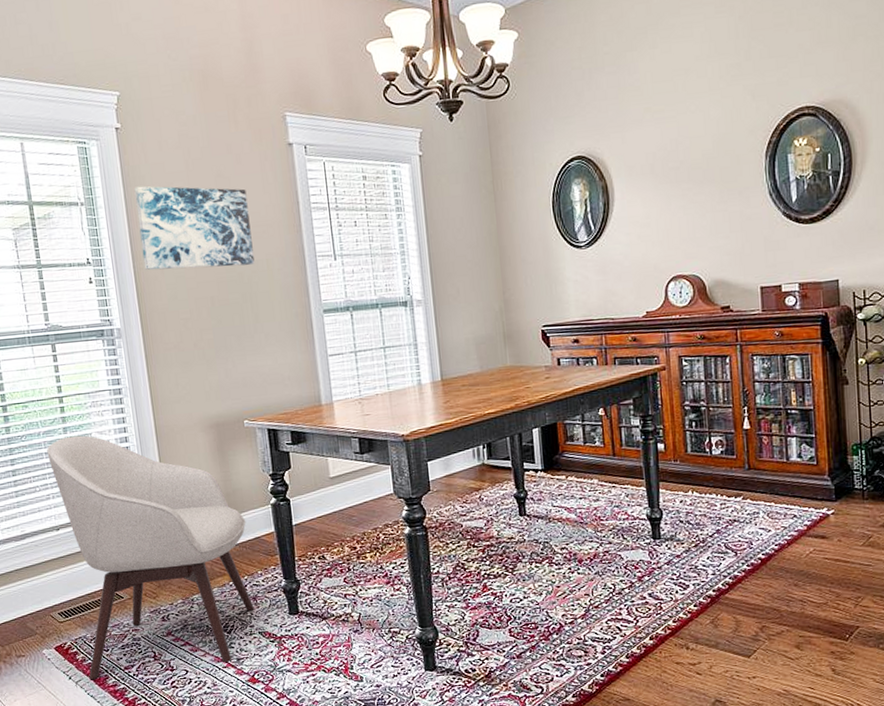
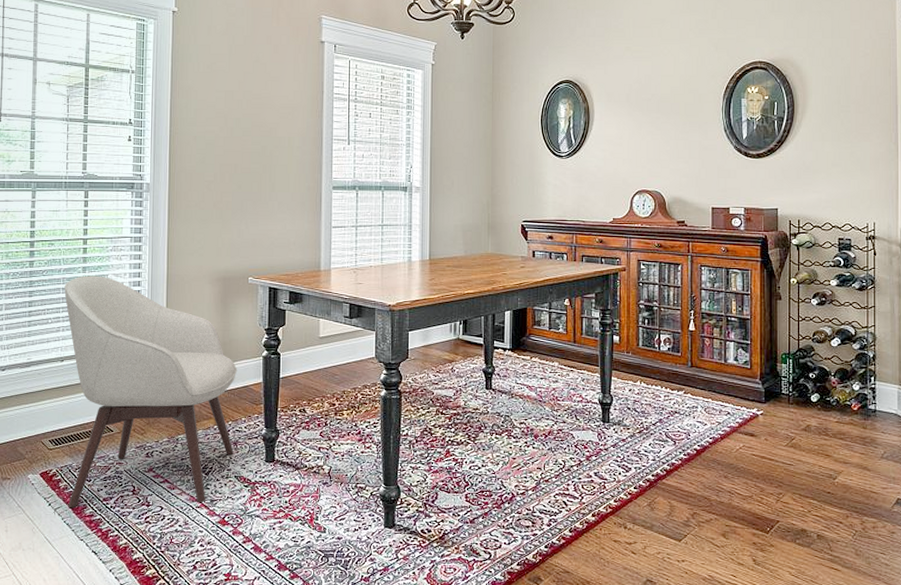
wall art: present [134,186,255,270] -> none [179,62,279,140]

